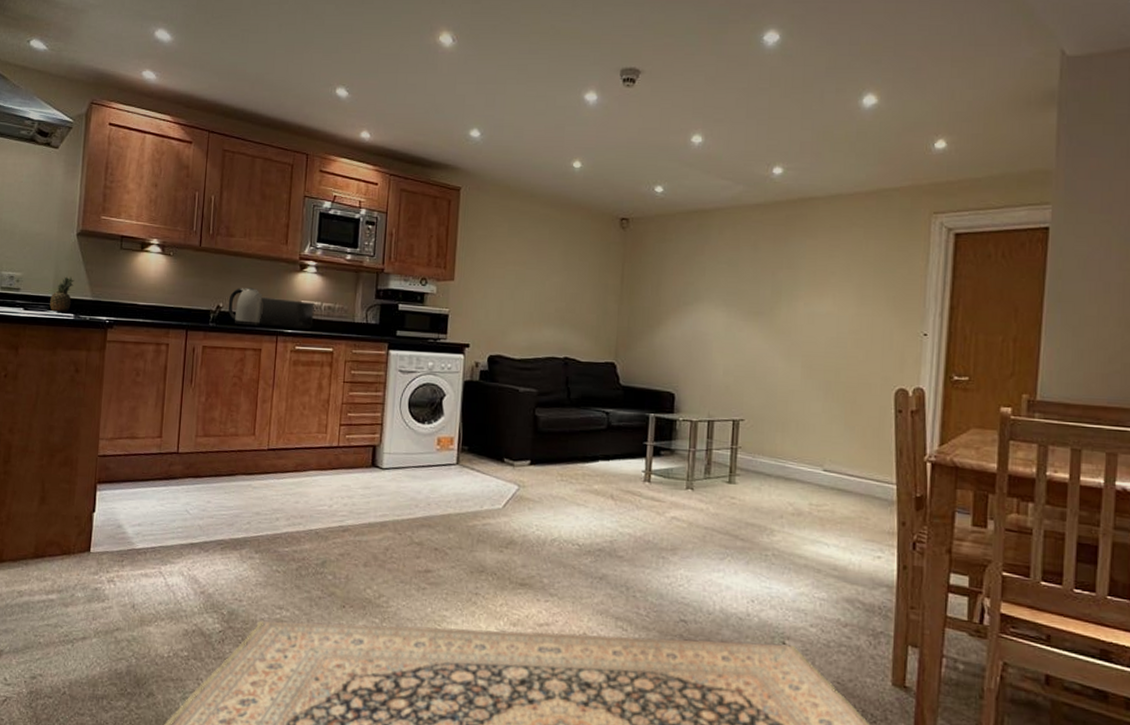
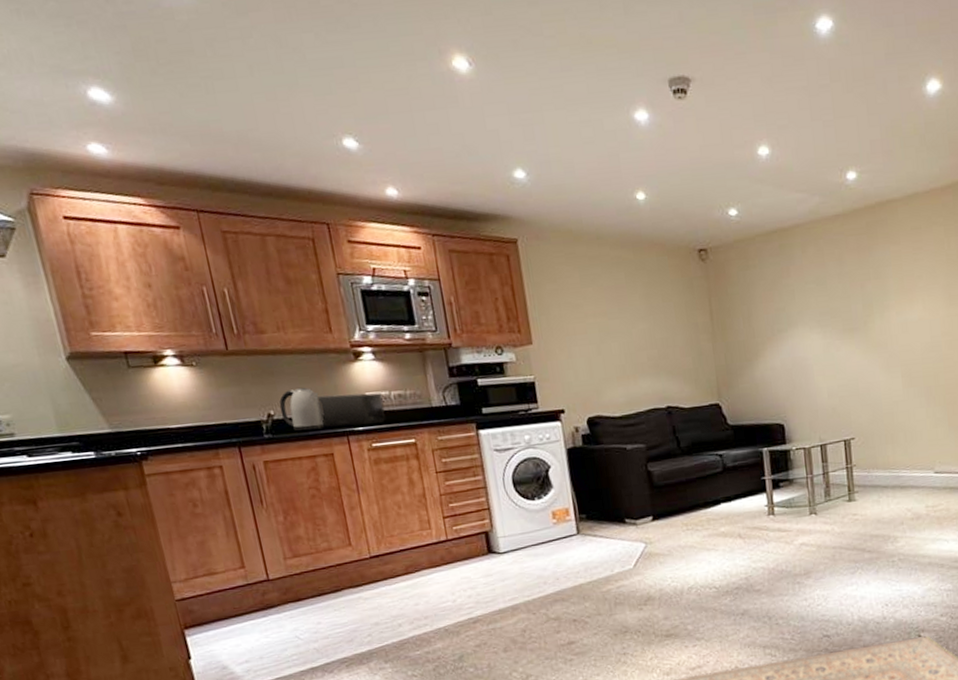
fruit: present [50,275,75,312] -> none [57,408,87,453]

